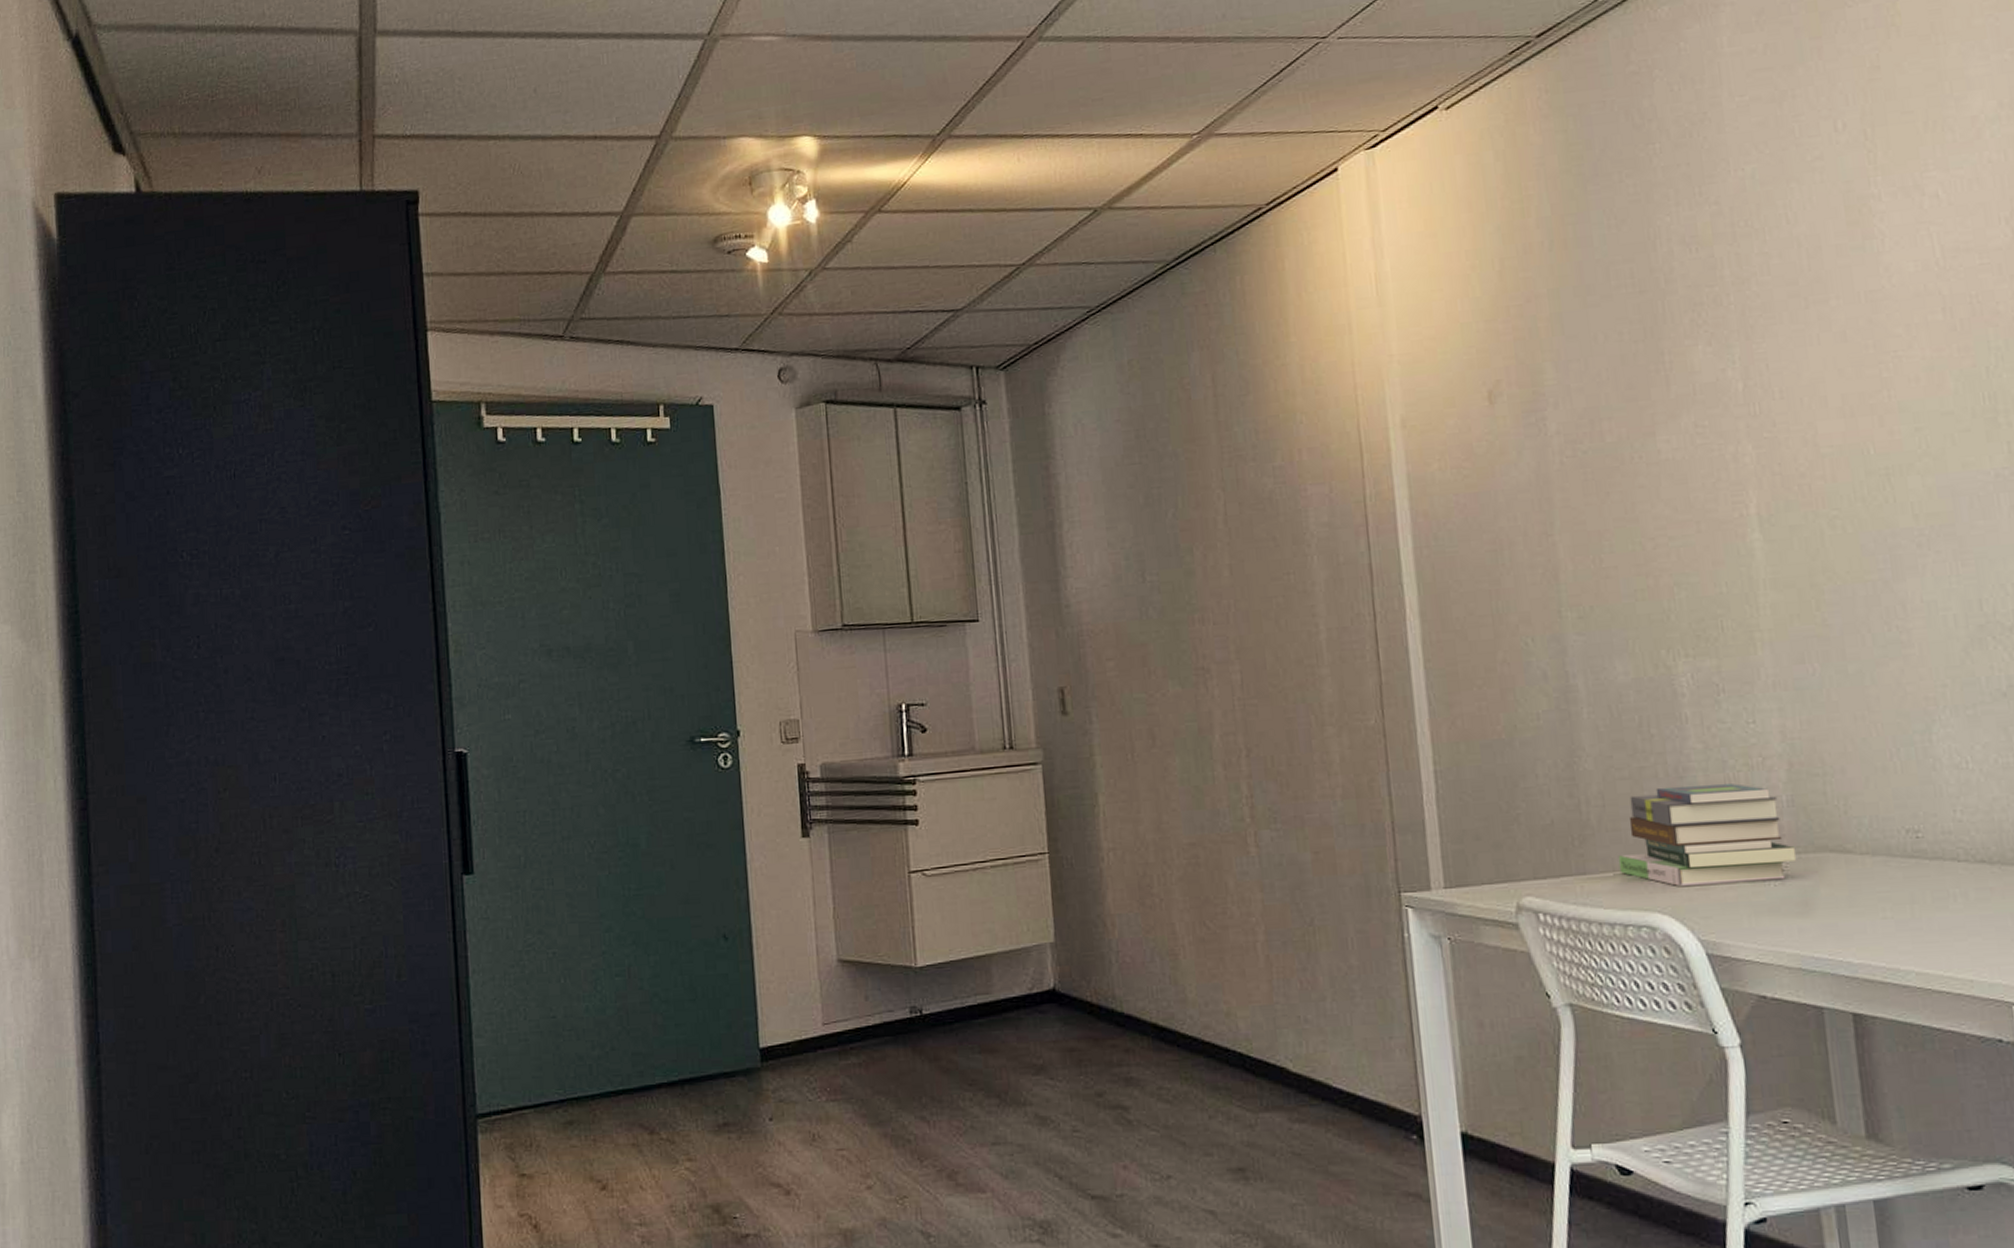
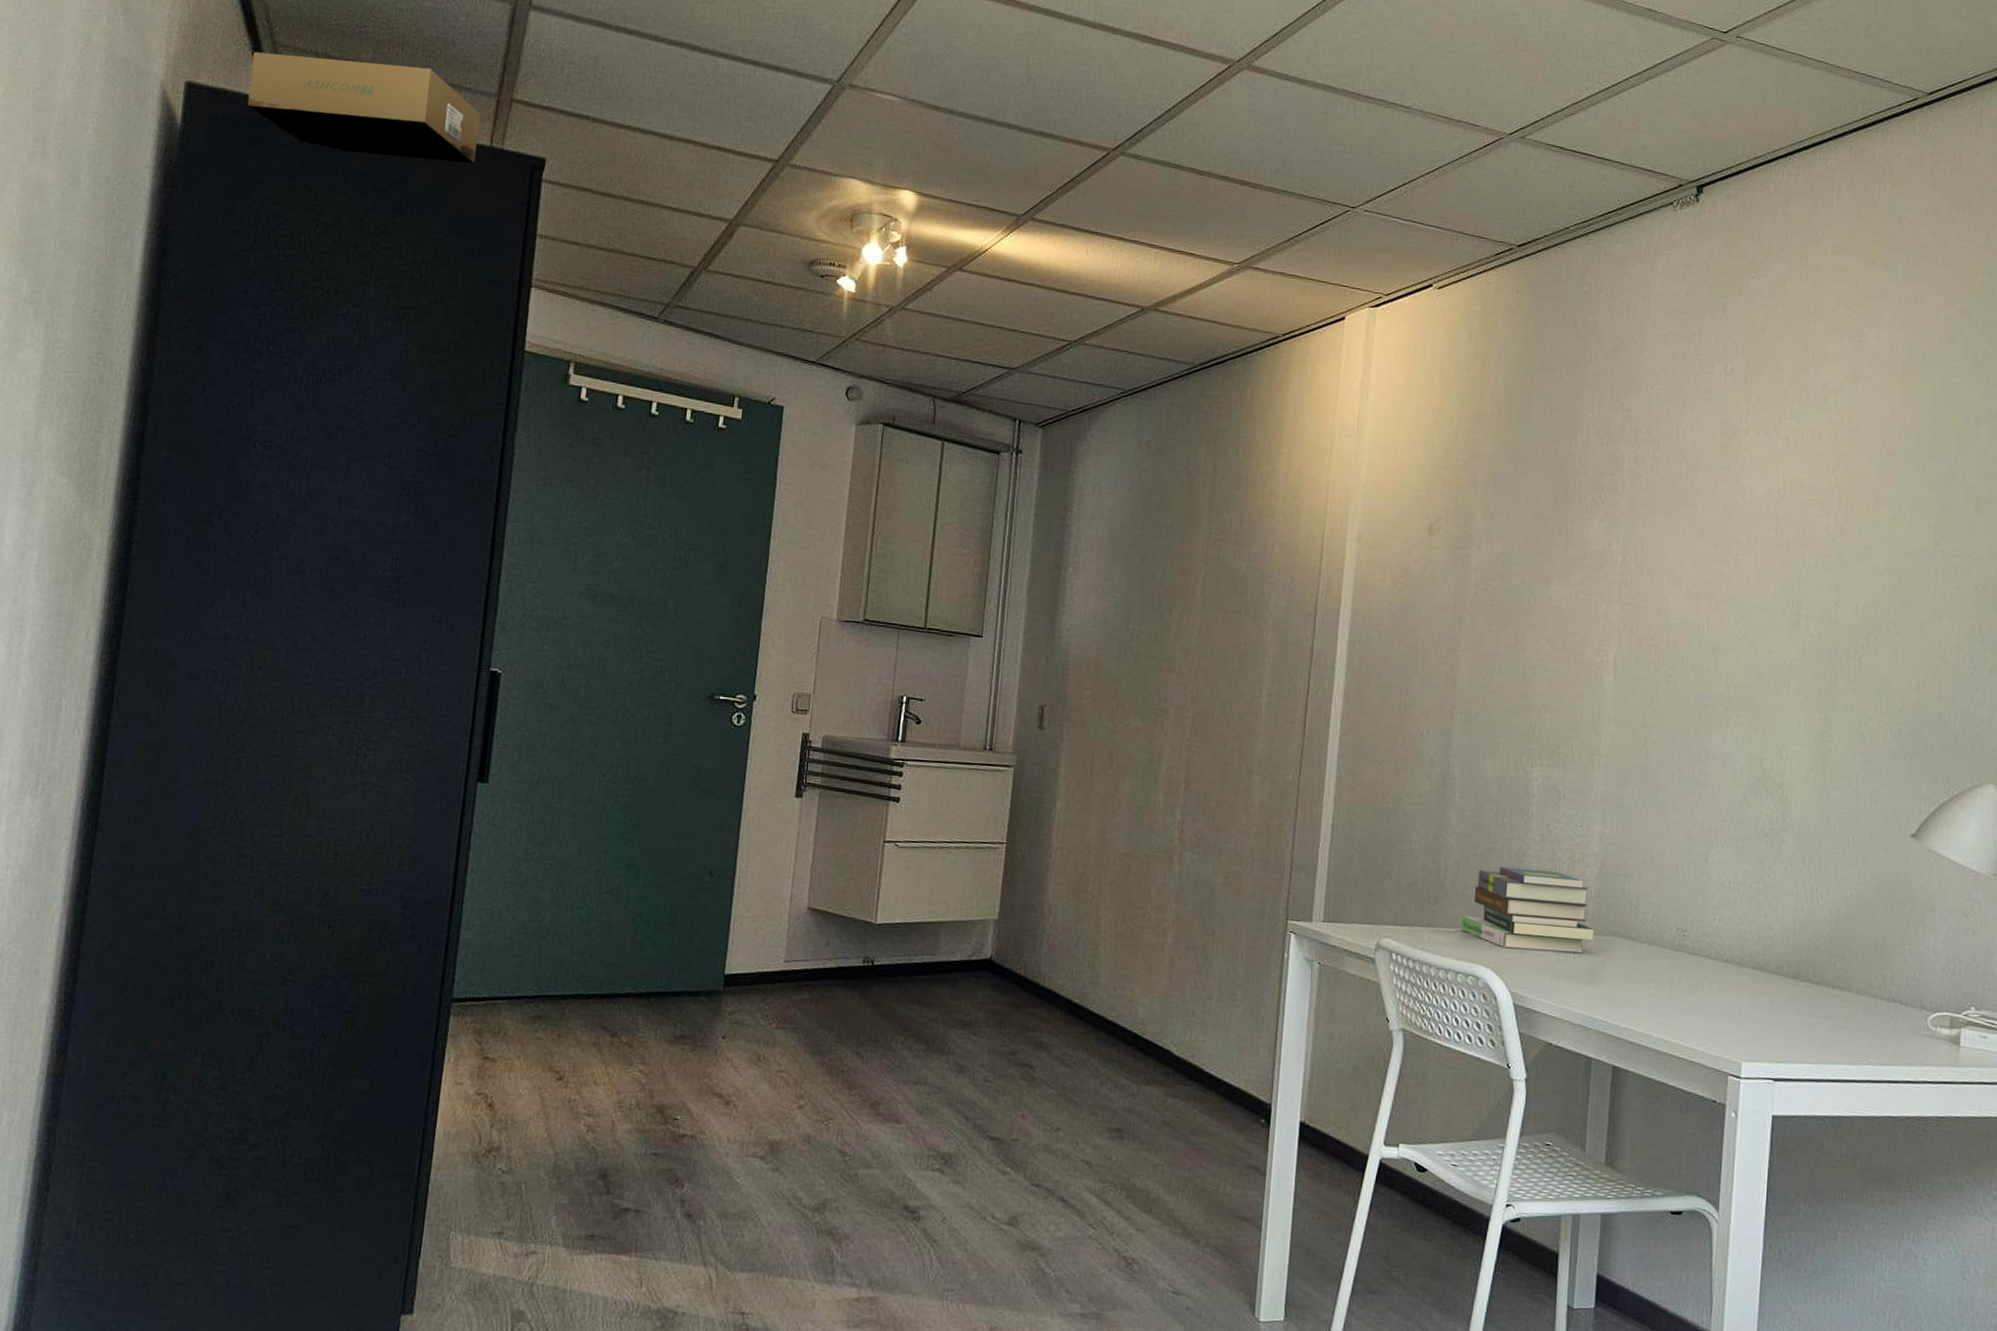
box: none [114,123,348,232] -> present [247,52,480,164]

